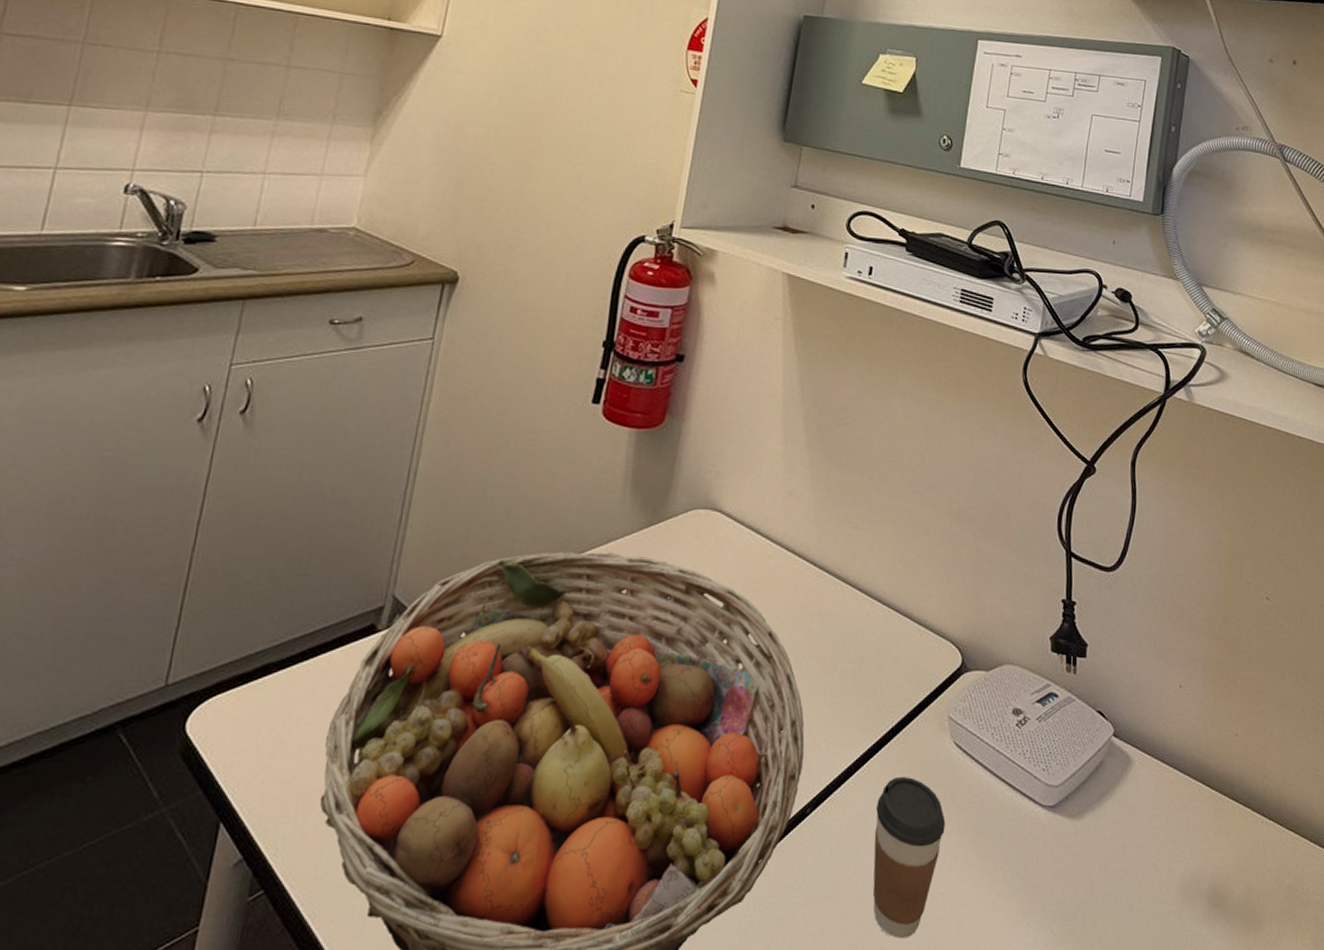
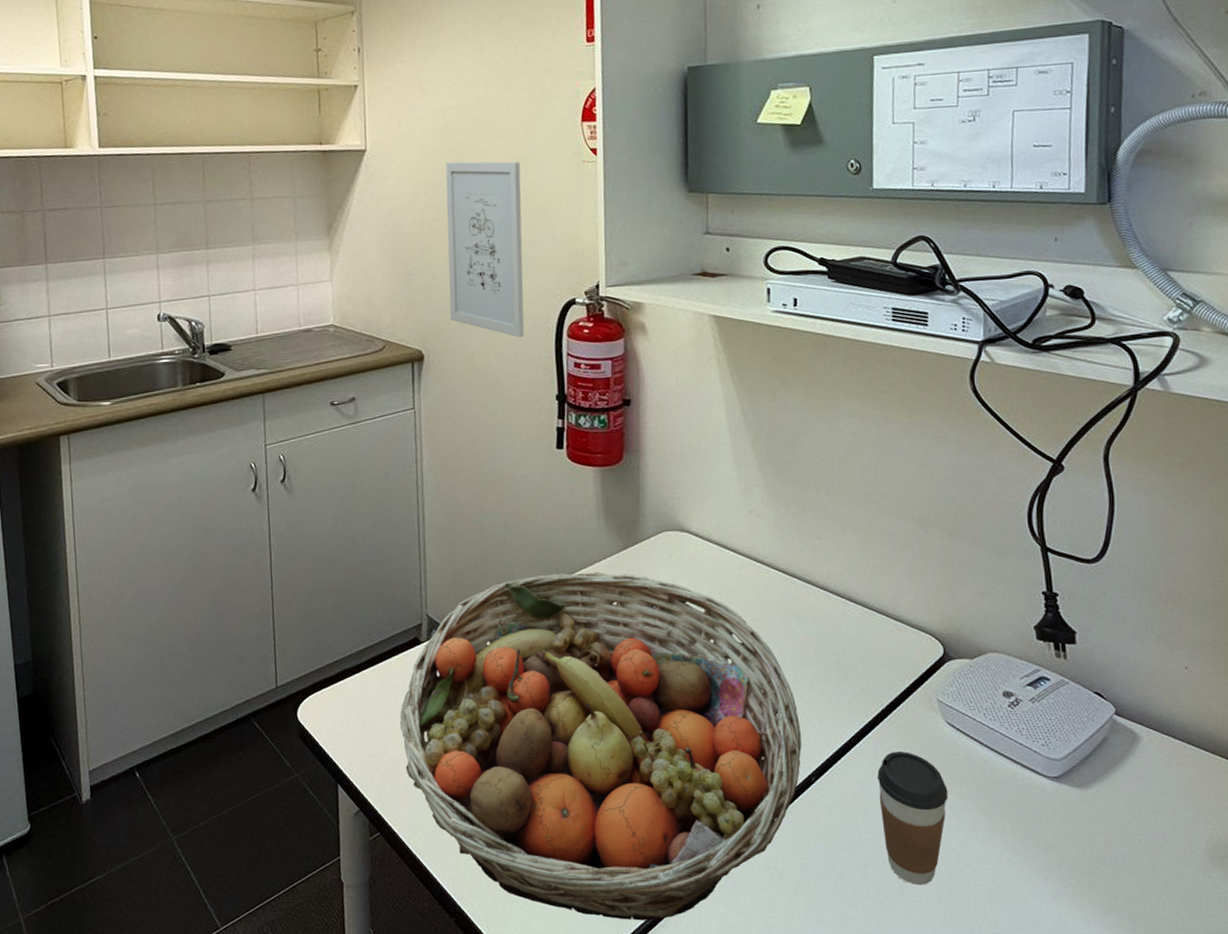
wall art: none [498,65,613,272] -> present [445,161,525,338]

